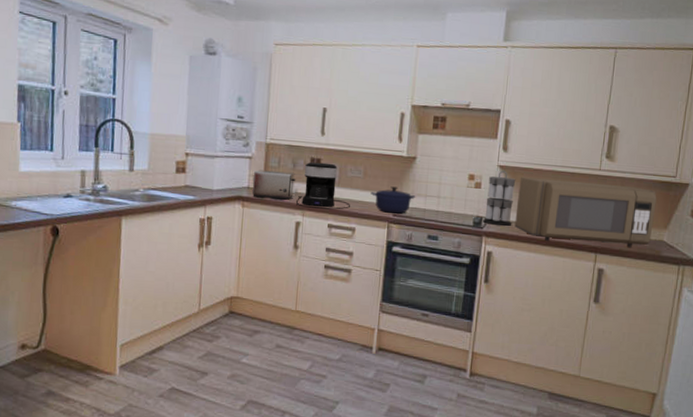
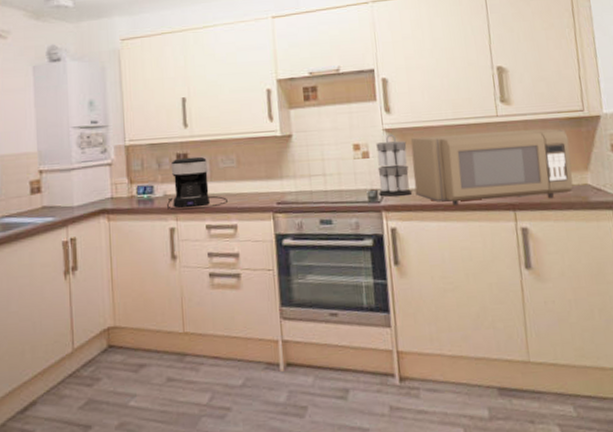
toaster: present [252,169,296,200] -> none [115,173,163,208]
cooking pot: present [370,186,416,214] -> none [248,171,299,202]

